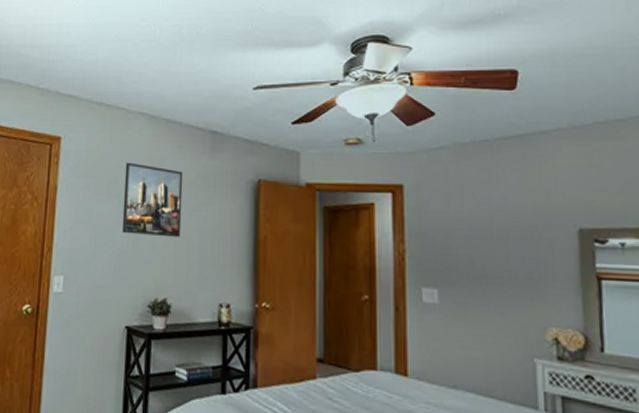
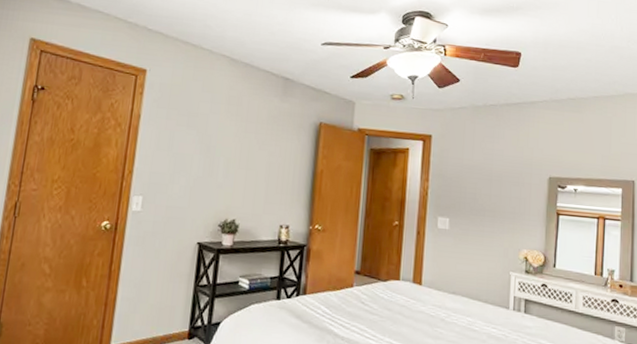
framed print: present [121,162,184,238] -> none [199,98,257,168]

